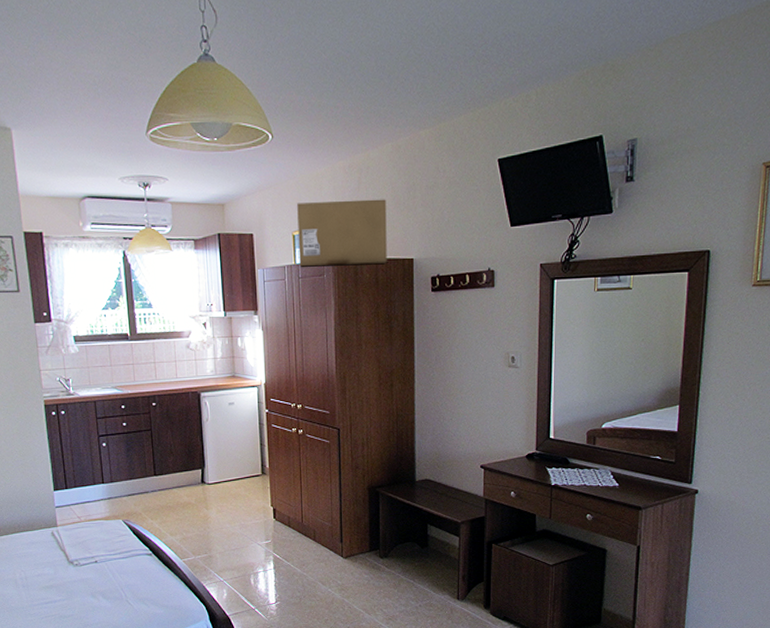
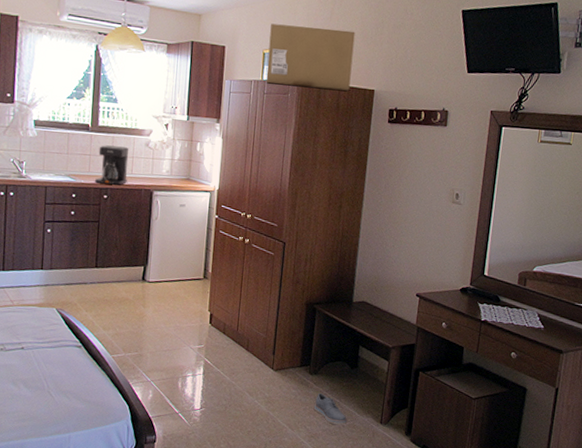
coffee maker: none [141,352,173,392] -> present [95,145,129,186]
shoe: none [388,575,424,605] -> present [313,393,348,425]

